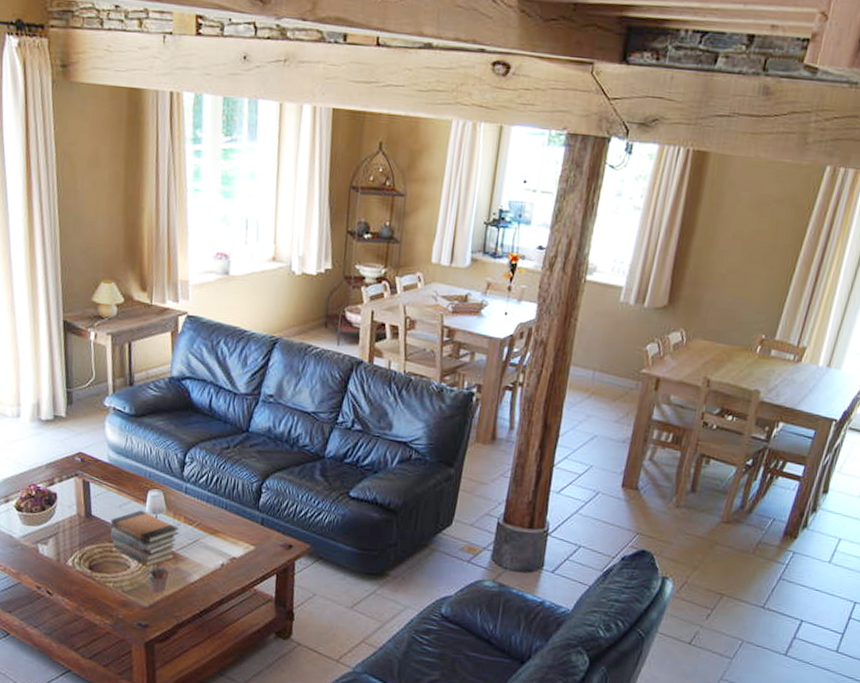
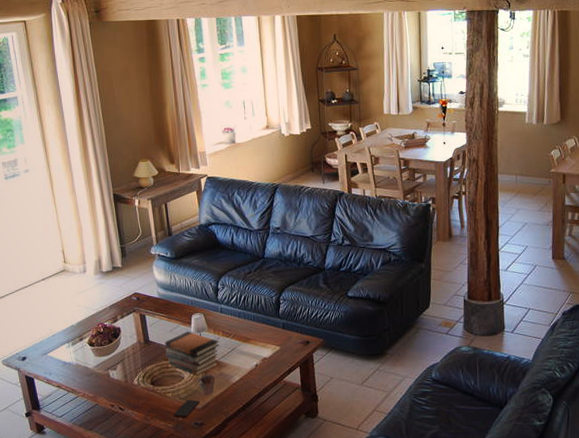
smartphone: none [112,594,147,616] -> present [173,400,200,418]

